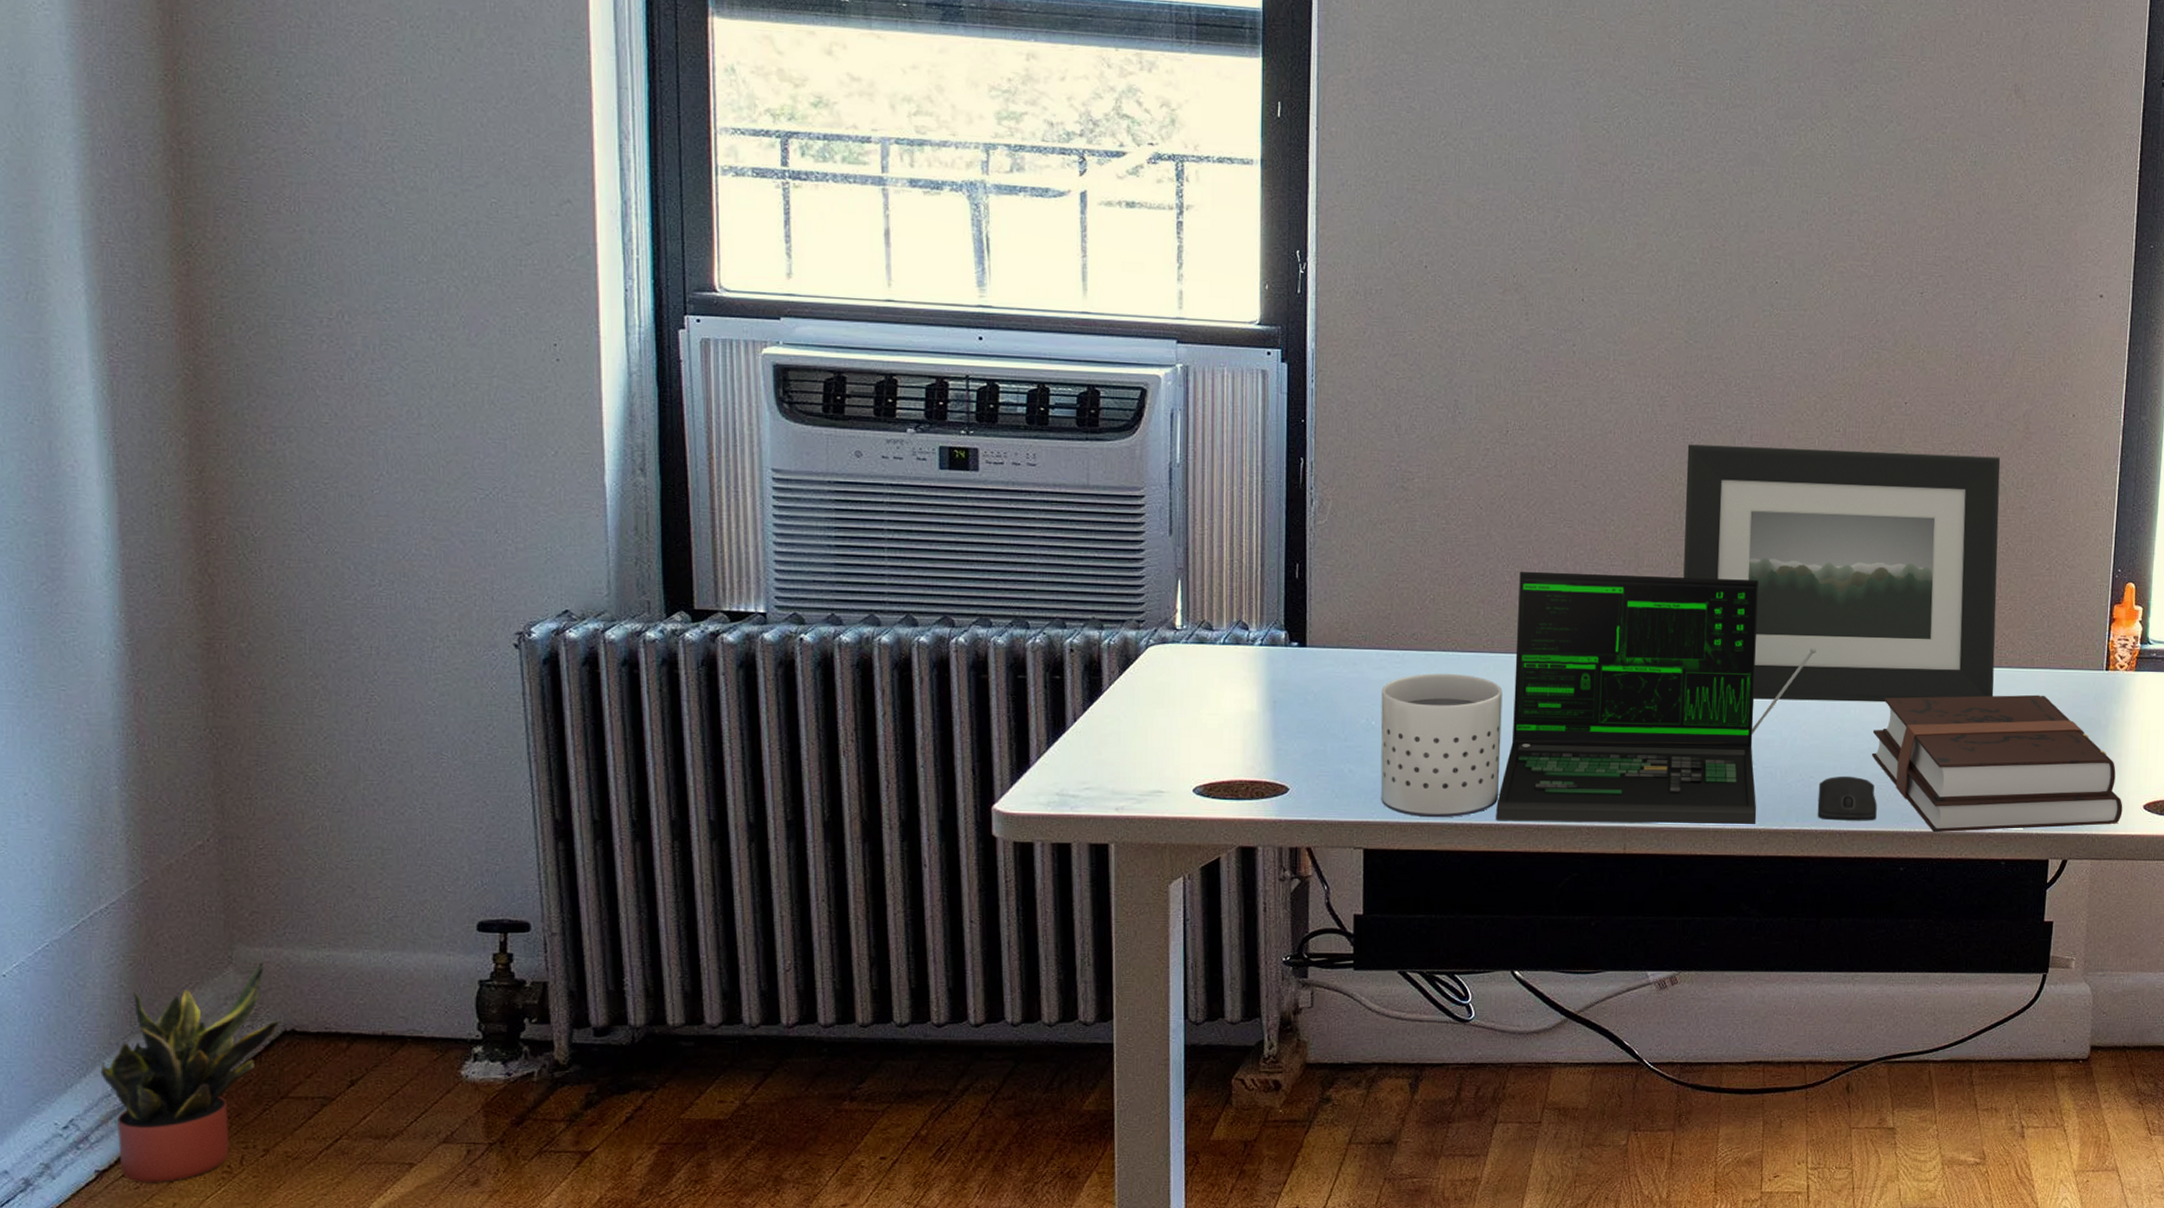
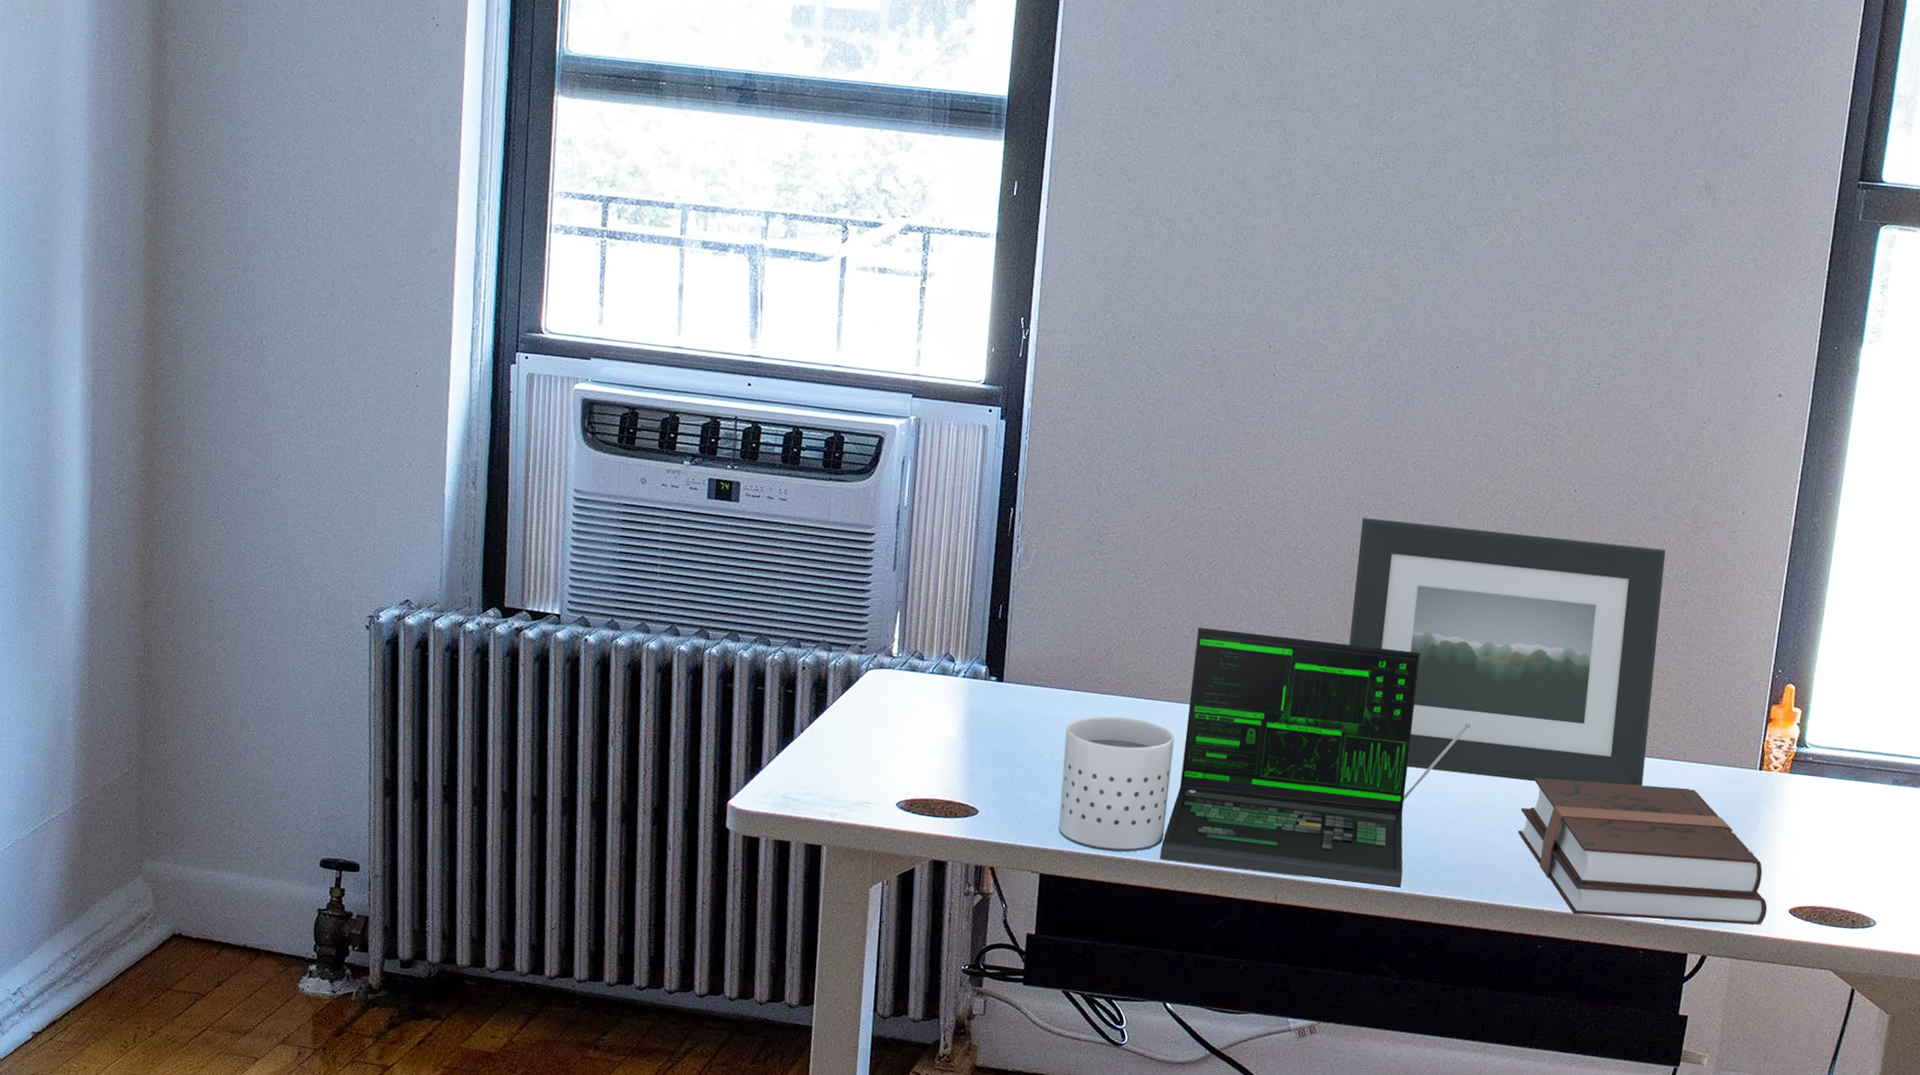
potted plant: present [100,961,280,1182] -> none [42,874,171,1048]
computer mouse: present [1817,776,1877,821] -> none [1460,849,1520,897]

